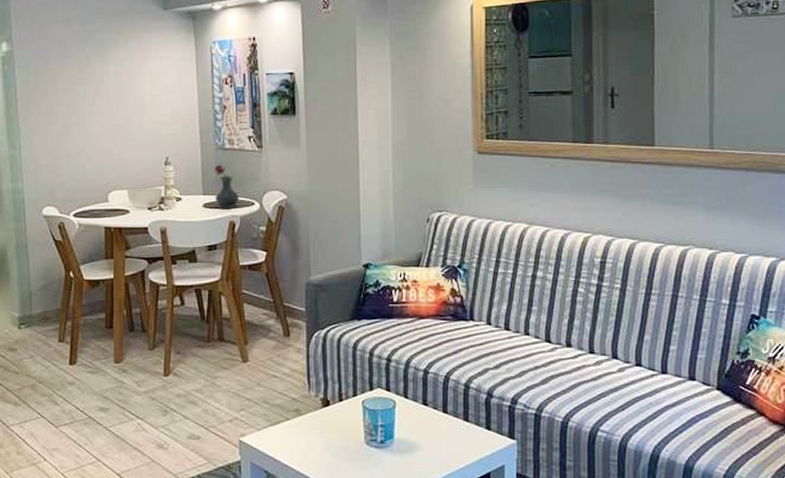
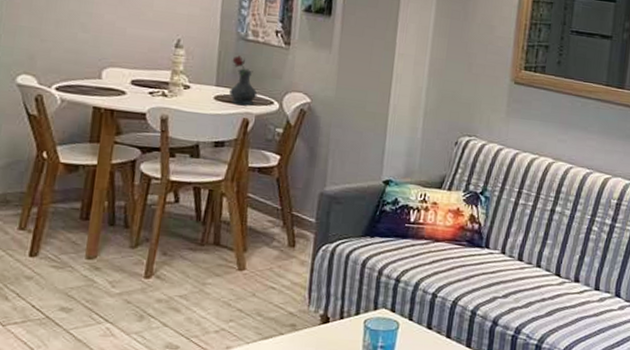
bowl: present [126,187,163,209] -> none [124,67,170,94]

